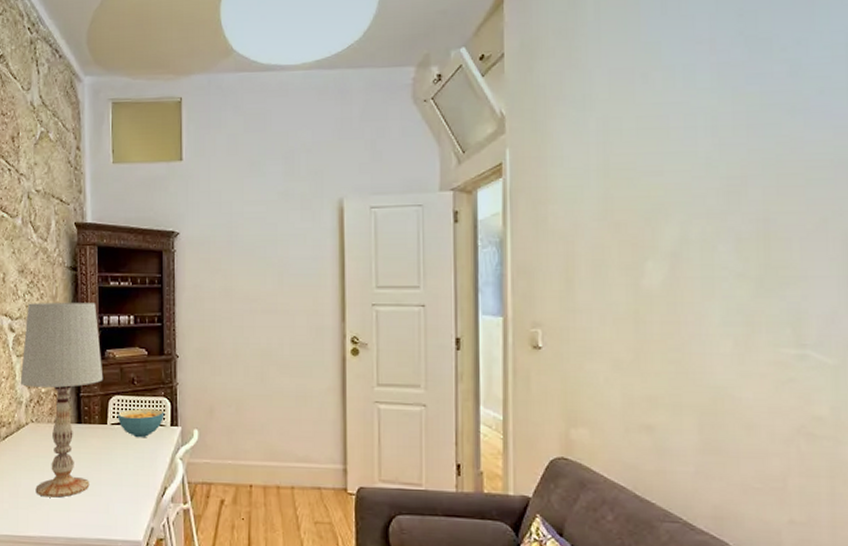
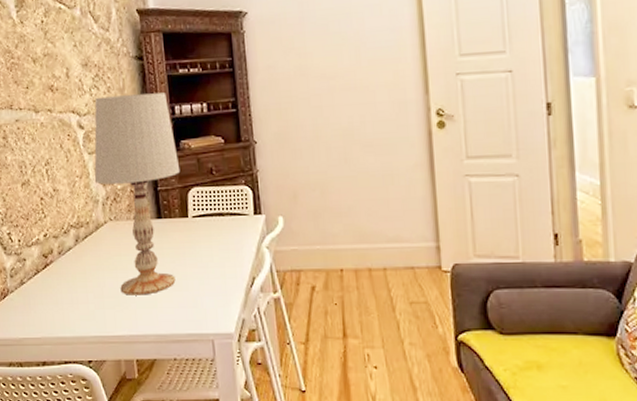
cereal bowl: present [118,409,165,438] -> none [198,198,247,229]

